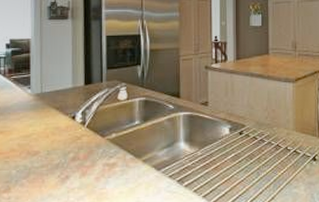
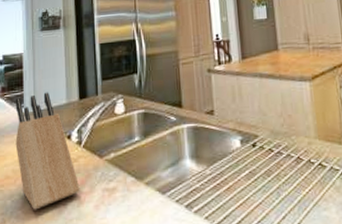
knife block: none [21,76,82,180] -> present [15,92,80,210]

